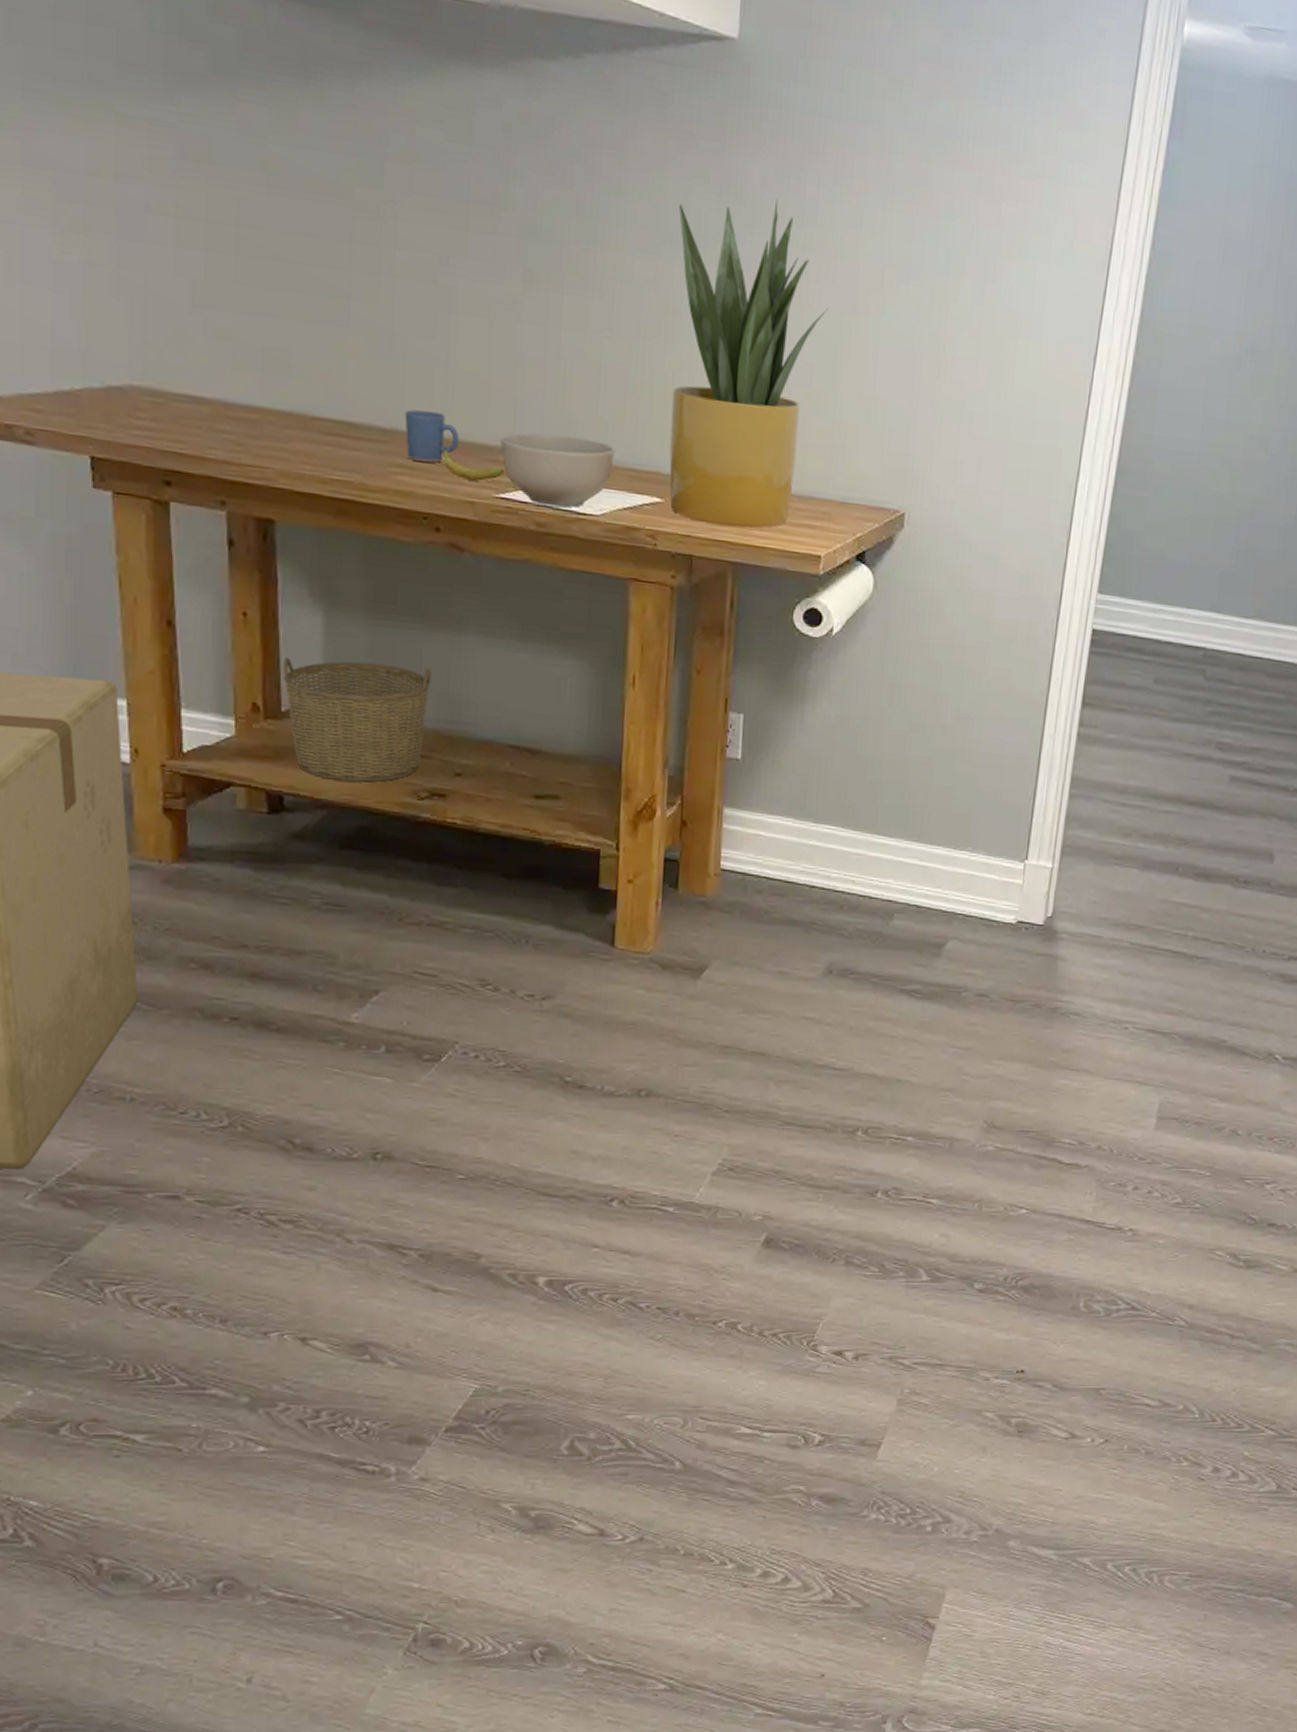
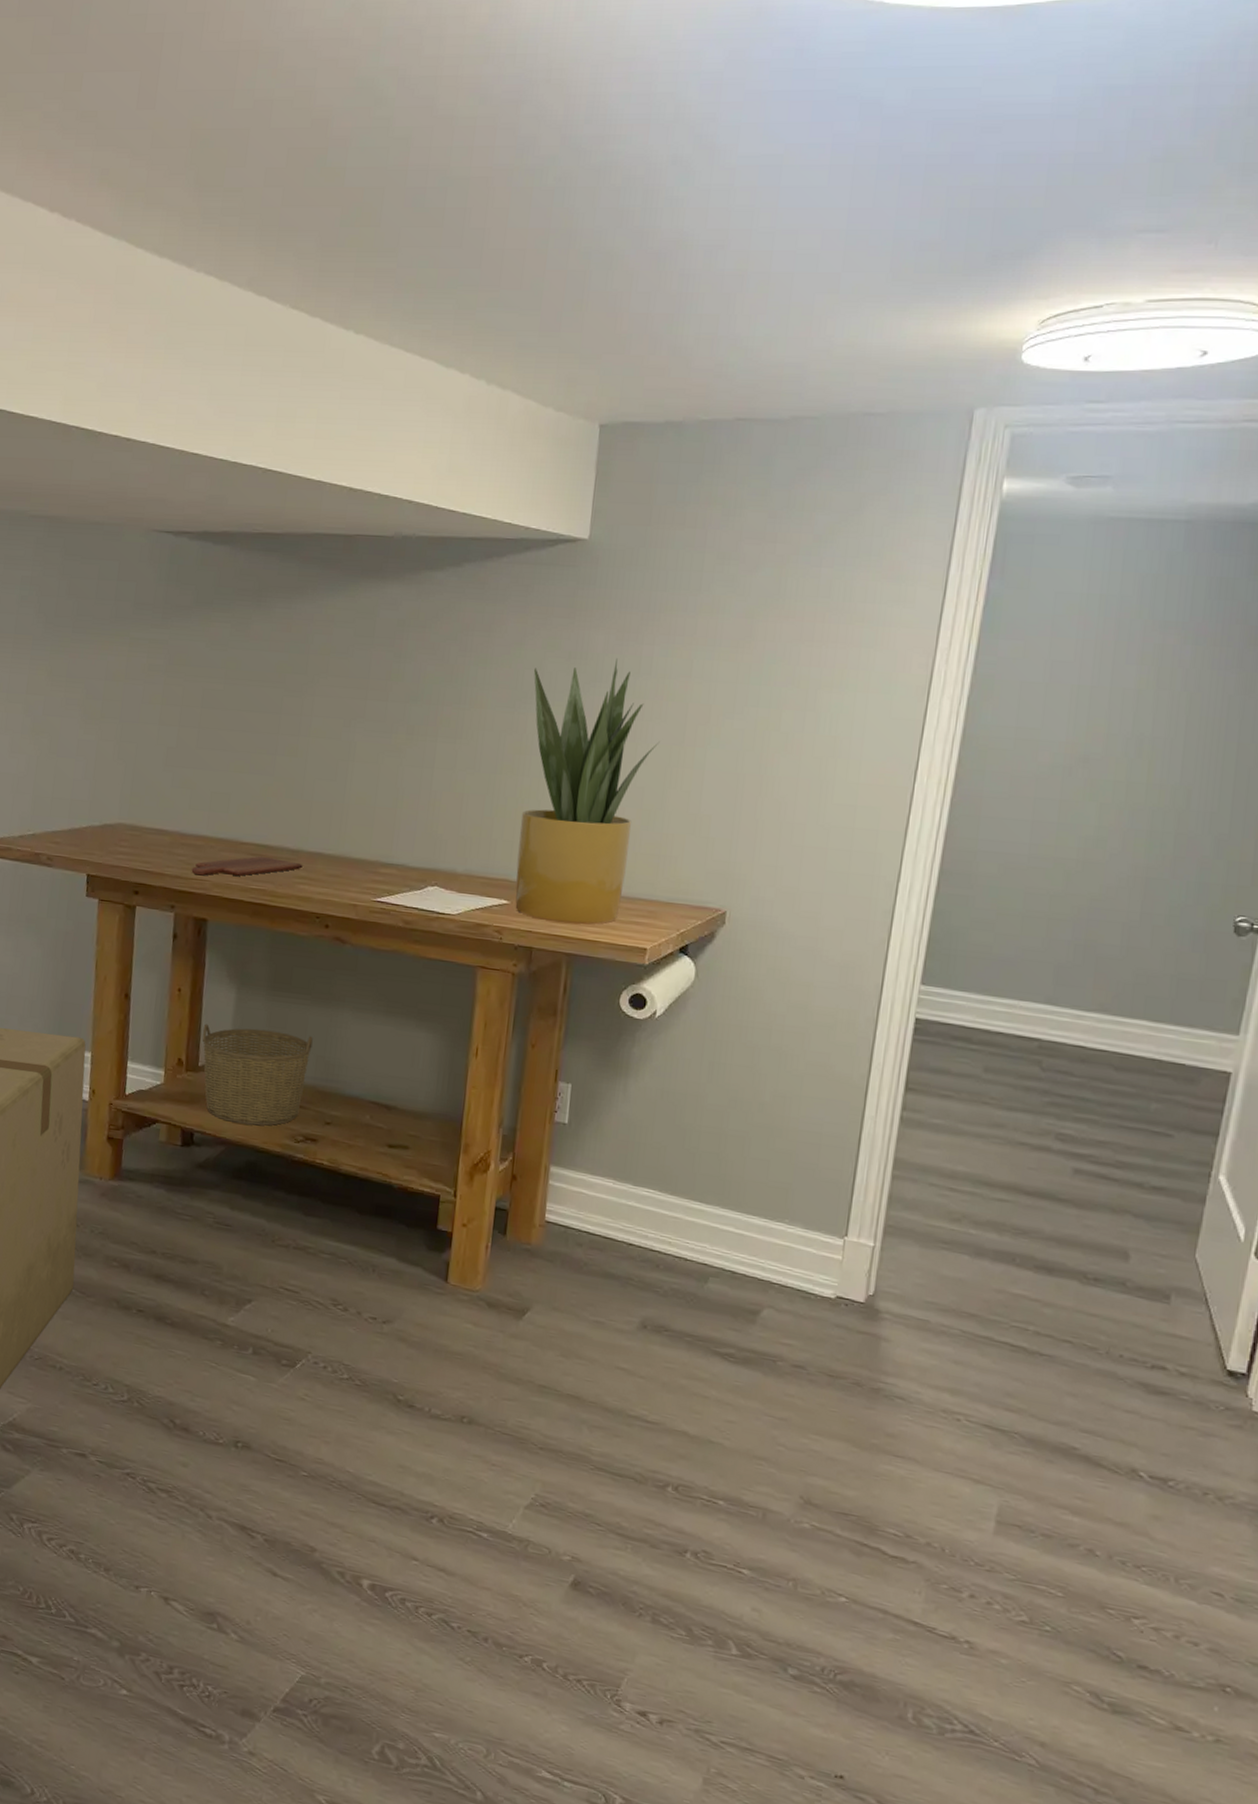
cutting board: none [245,435,400,463] -> present [191,856,303,876]
mug: present [404,409,460,463] -> none [308,835,349,875]
fruit: present [443,448,505,482] -> none [335,863,382,889]
bowl: present [499,433,615,507] -> none [379,850,472,908]

